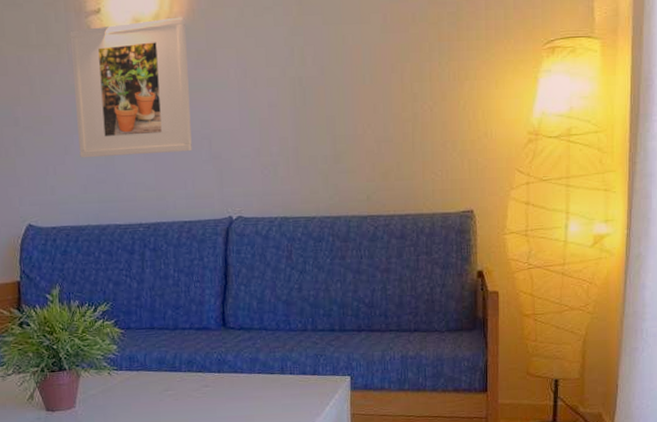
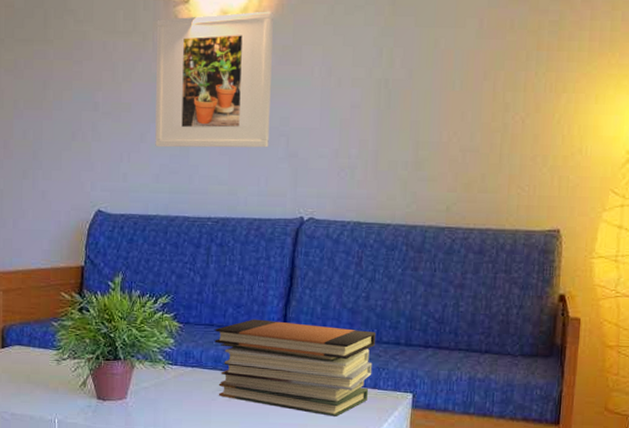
book stack: none [156,318,312,405] -> present [215,319,376,417]

